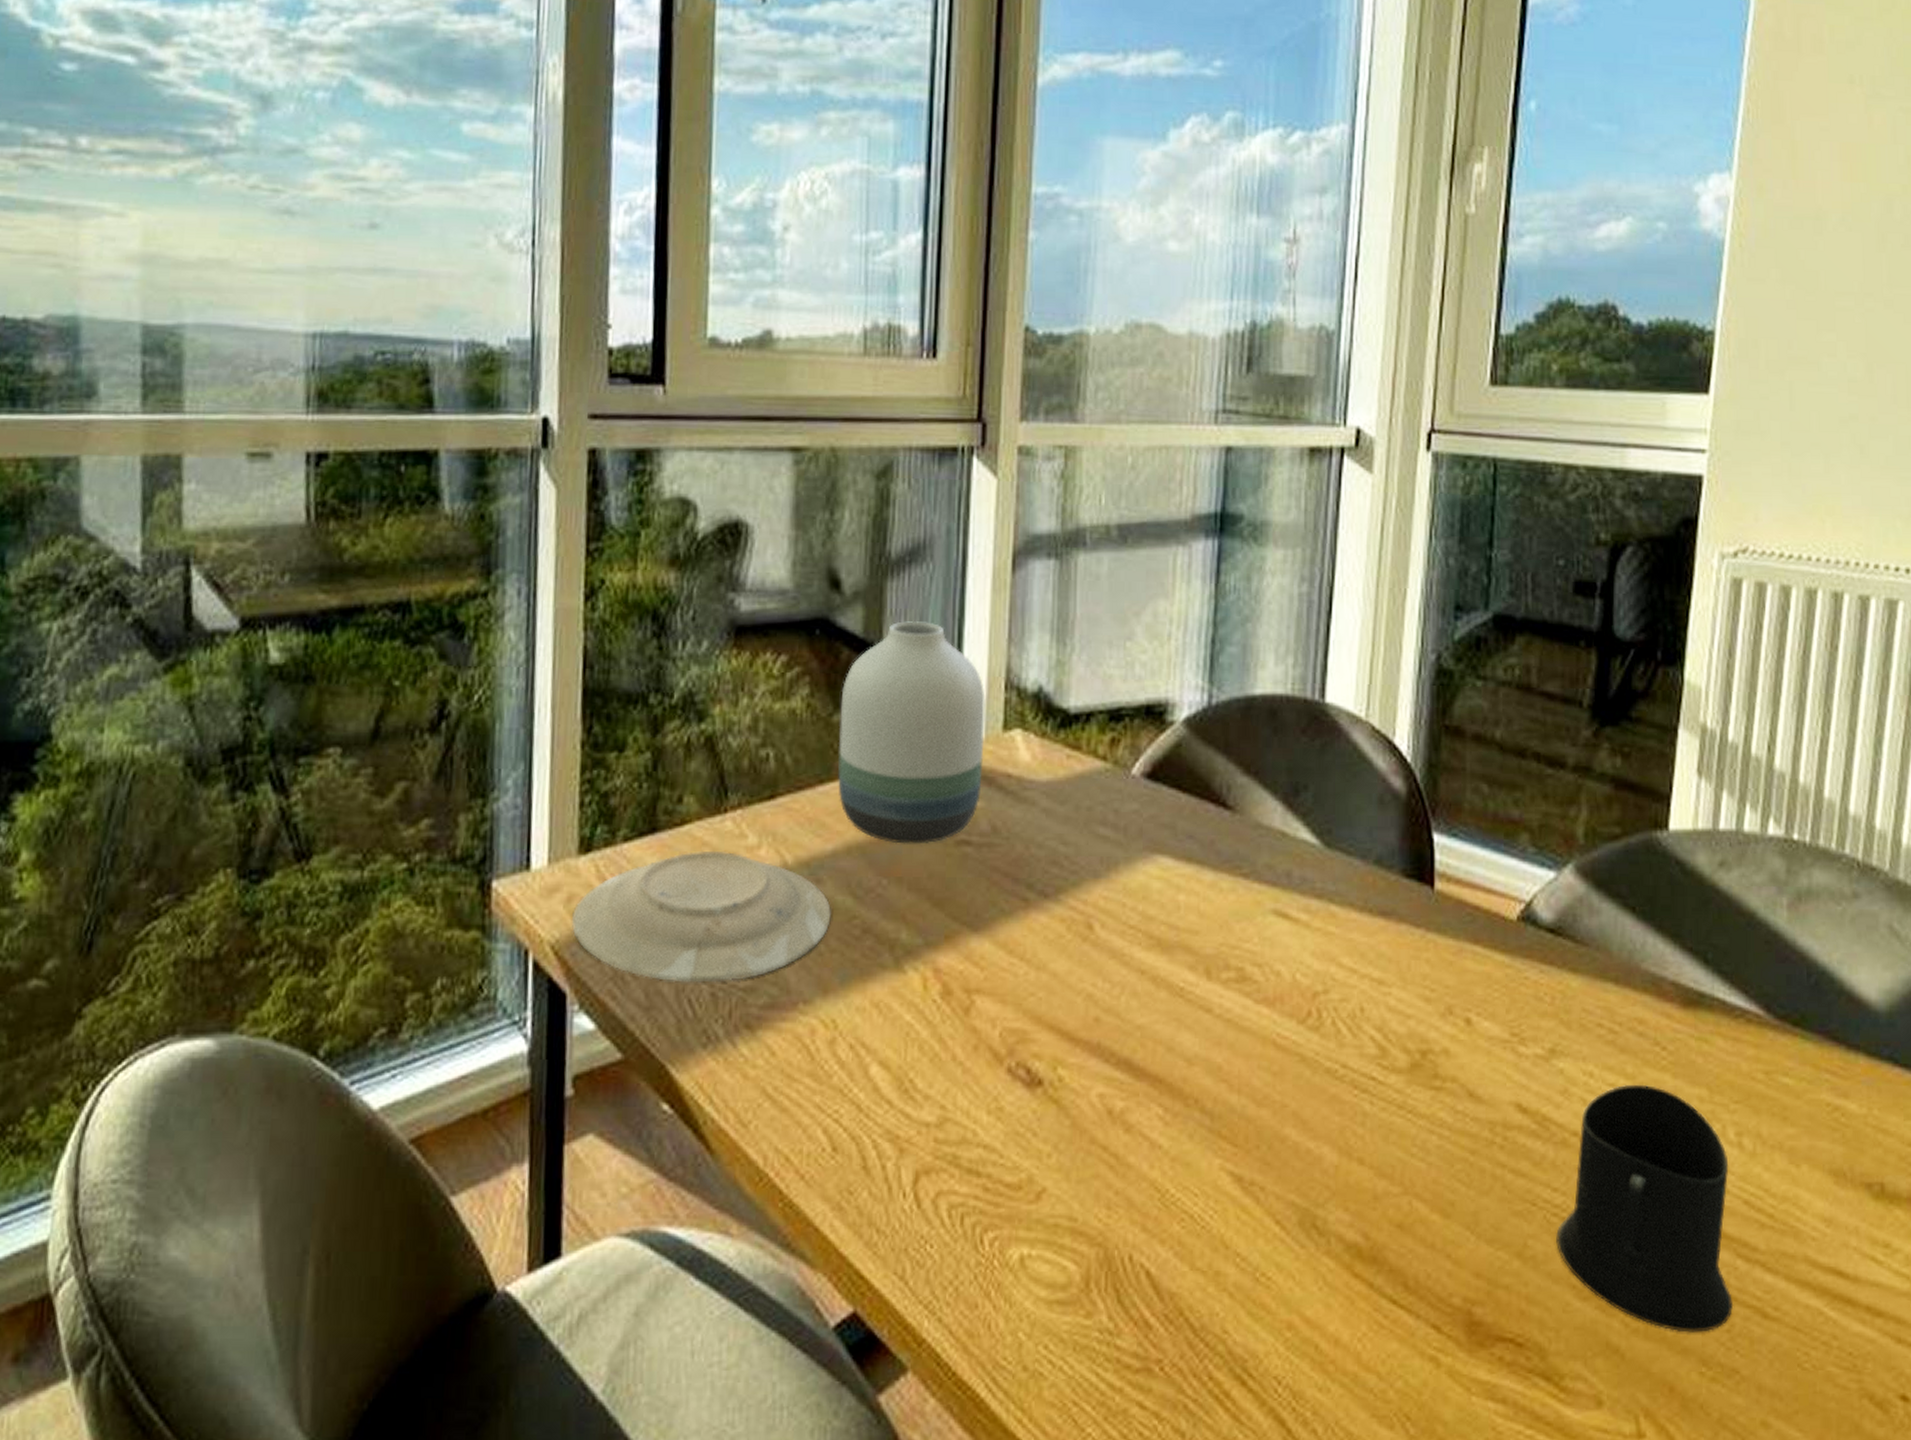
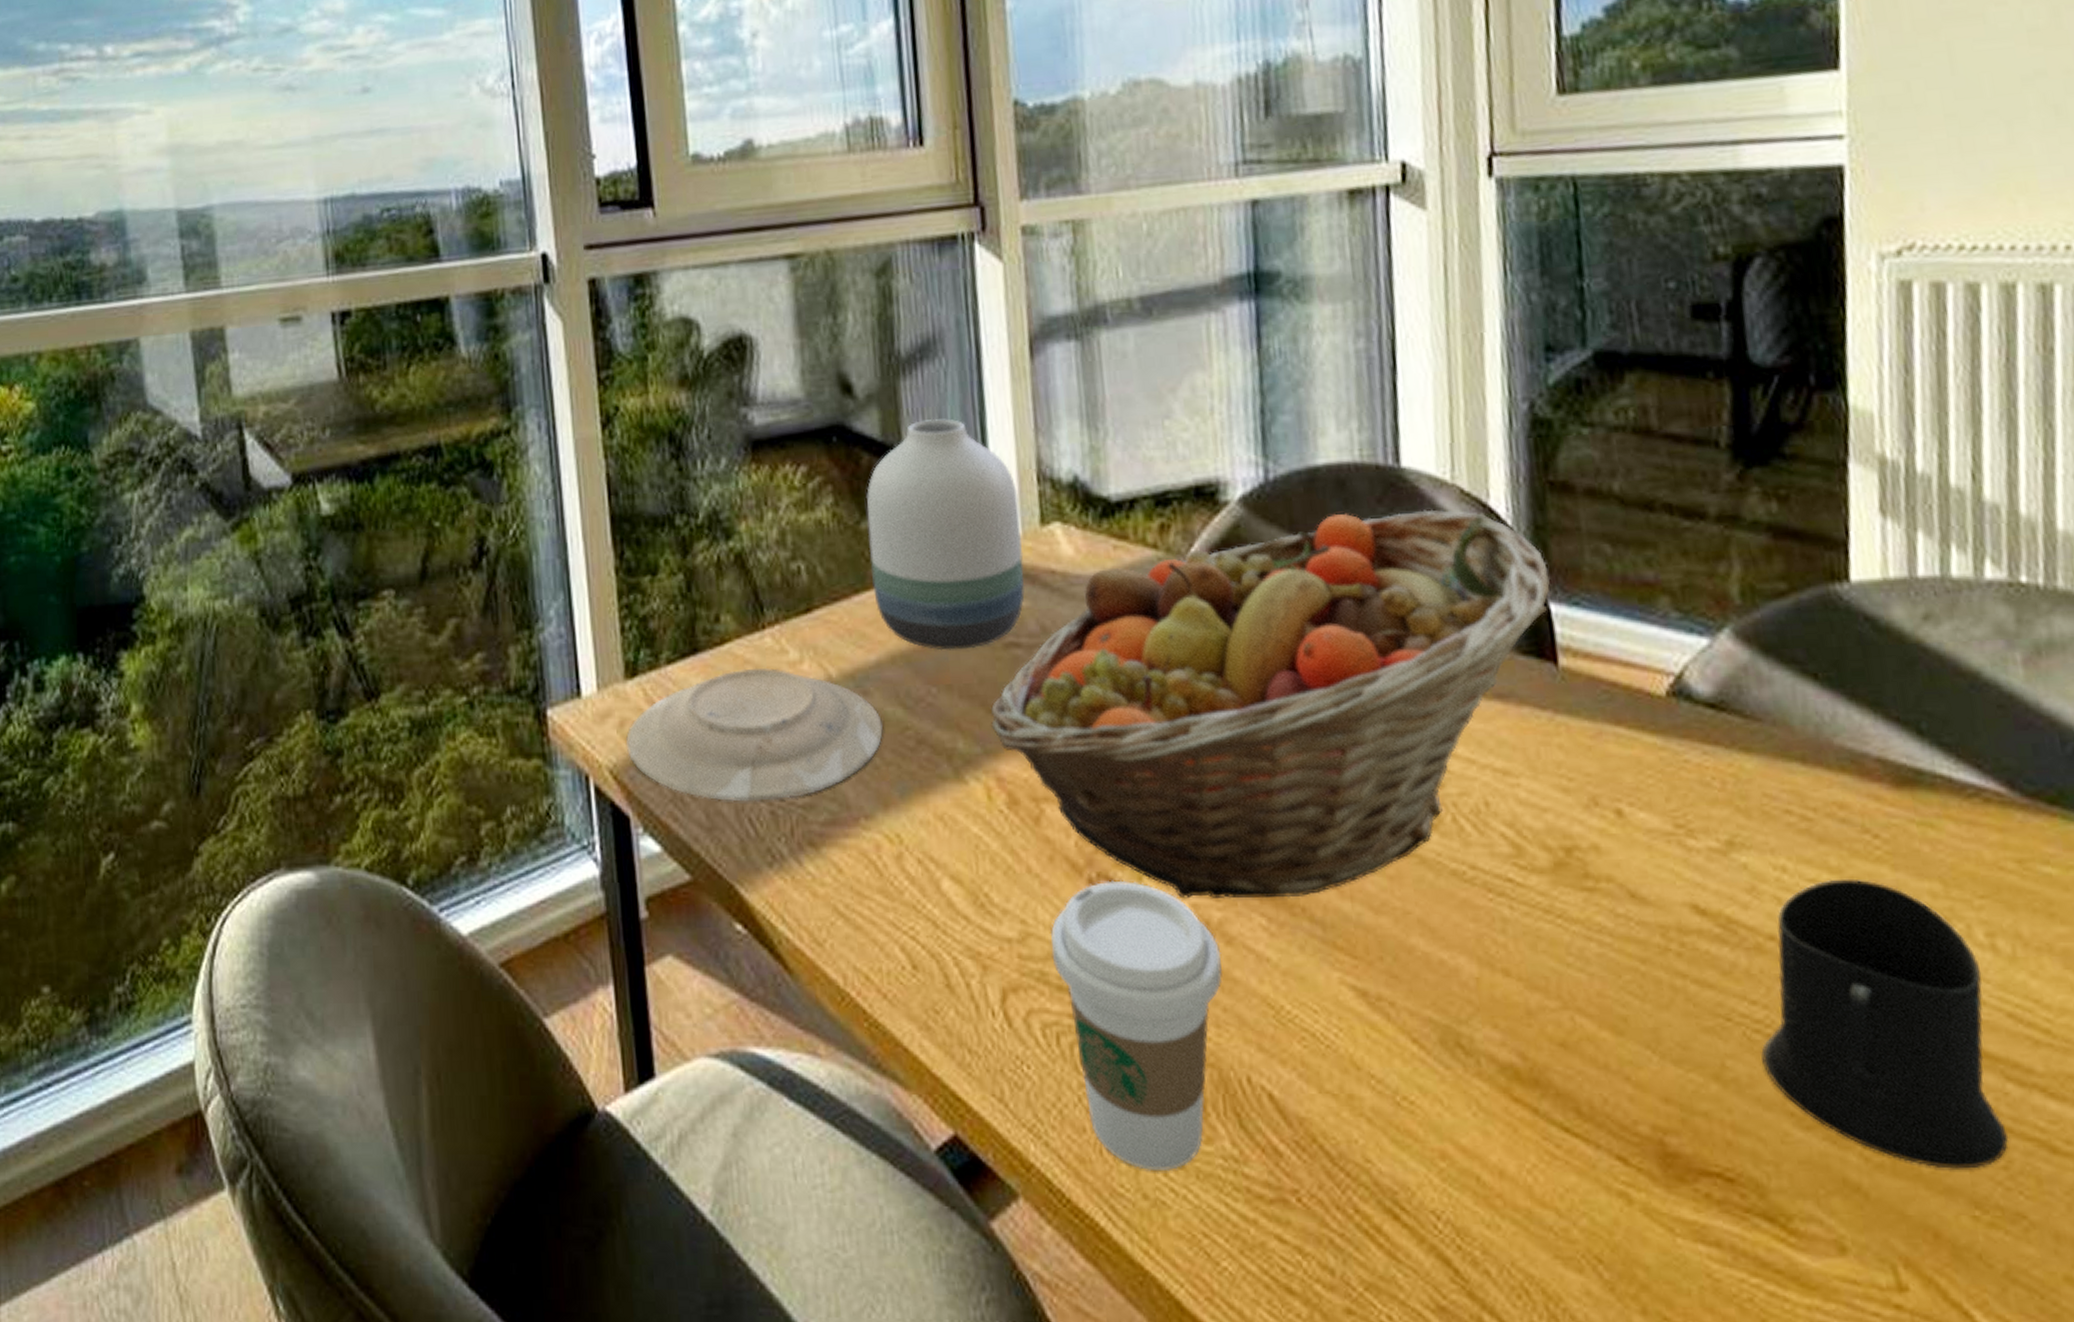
fruit basket: none [935,741,1437,1090] -> present [990,509,1551,899]
coffee cup: none [965,1070,1120,1343] -> present [1051,880,1222,1170]

